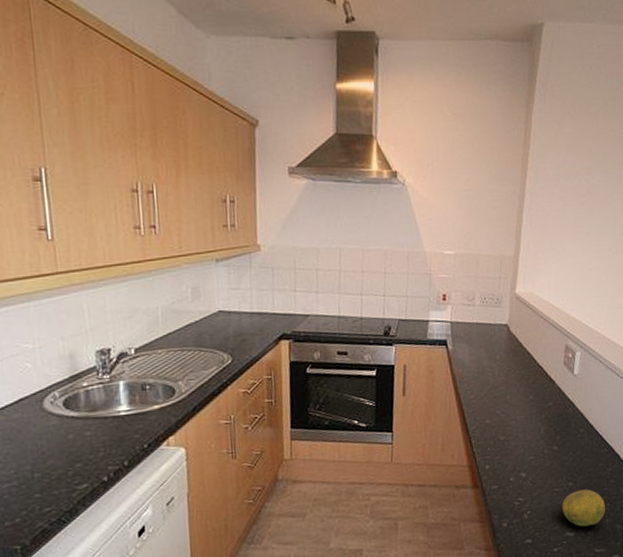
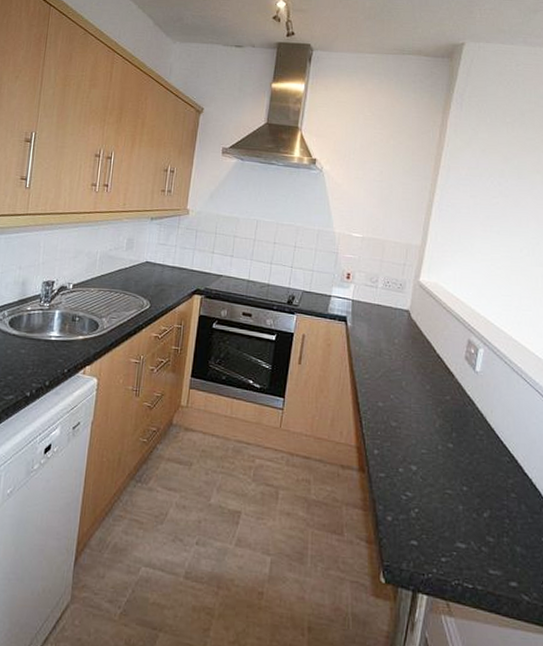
fruit: present [562,489,605,527] -> none [454,497,503,541]

